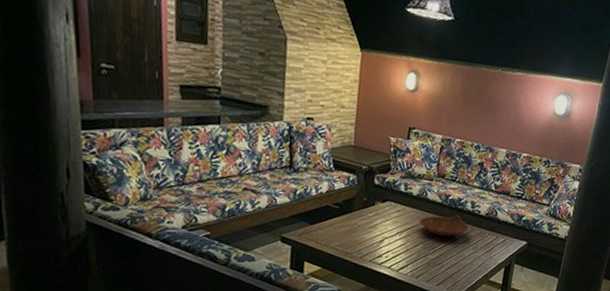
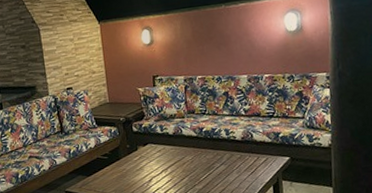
bowl: present [419,215,470,237] -> none [180,144,229,166]

